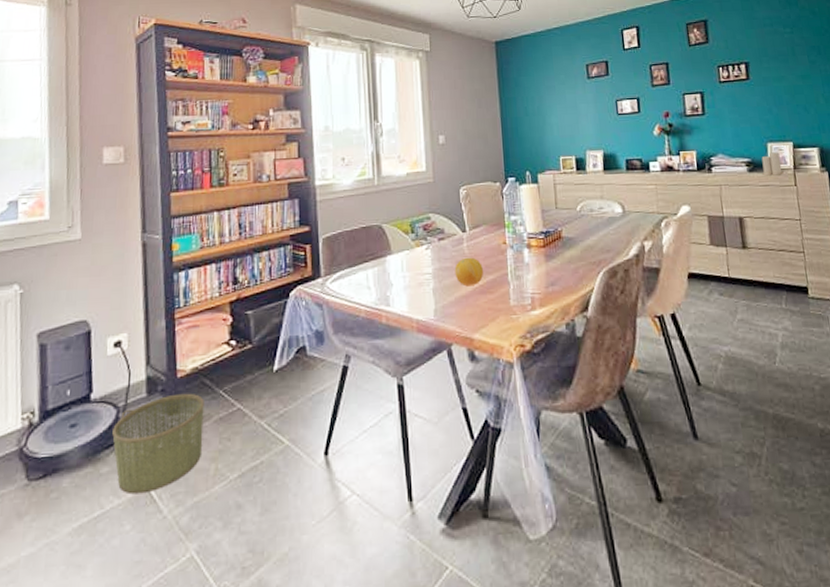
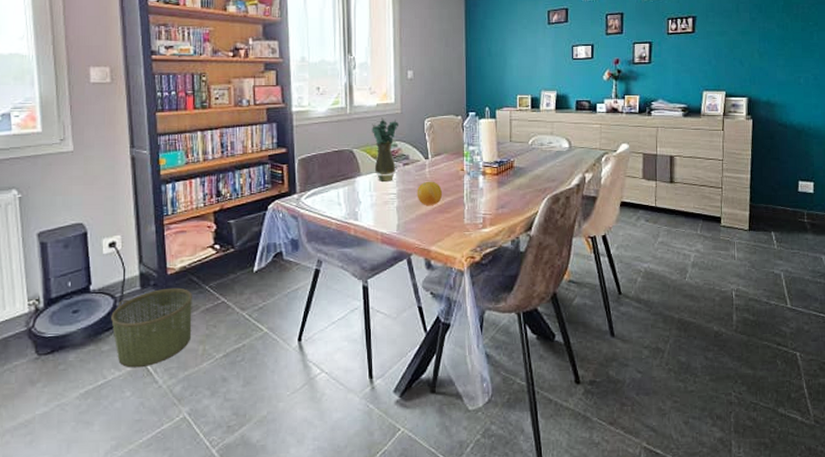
vase: none [402,188,432,260] -> present [372,118,399,182]
candle: present [761,151,784,176] -> none [695,99,714,121]

